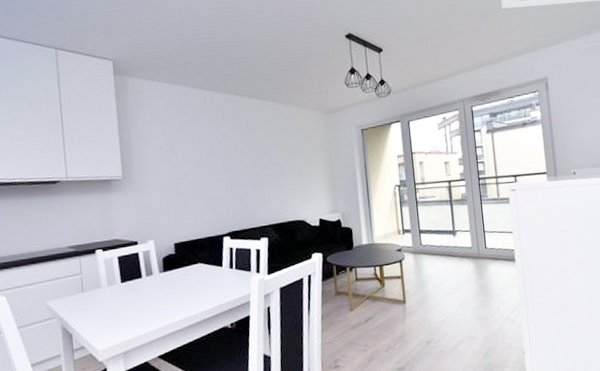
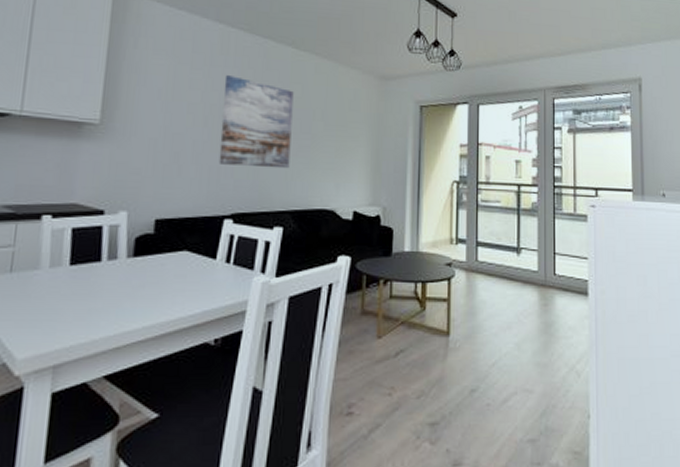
wall art: none [207,128,266,197] -> present [218,75,294,169]

